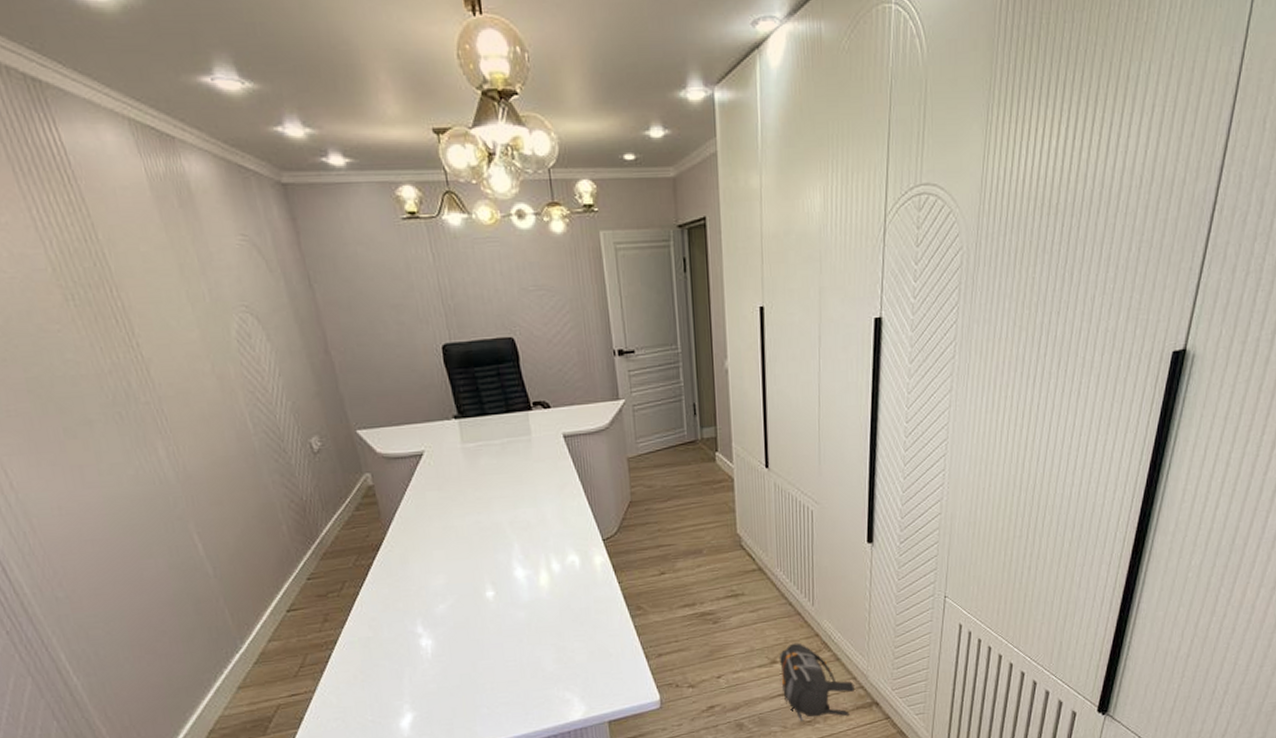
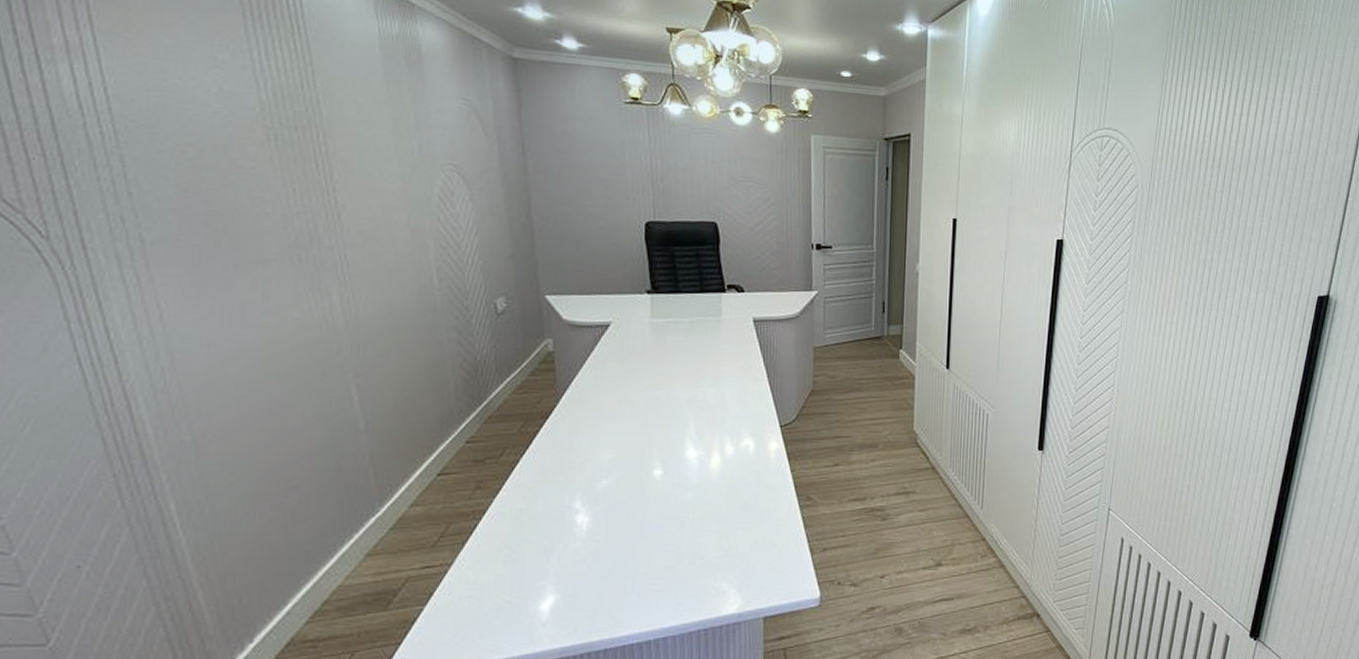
backpack: present [780,642,854,721] -> none [945,546,1017,629]

